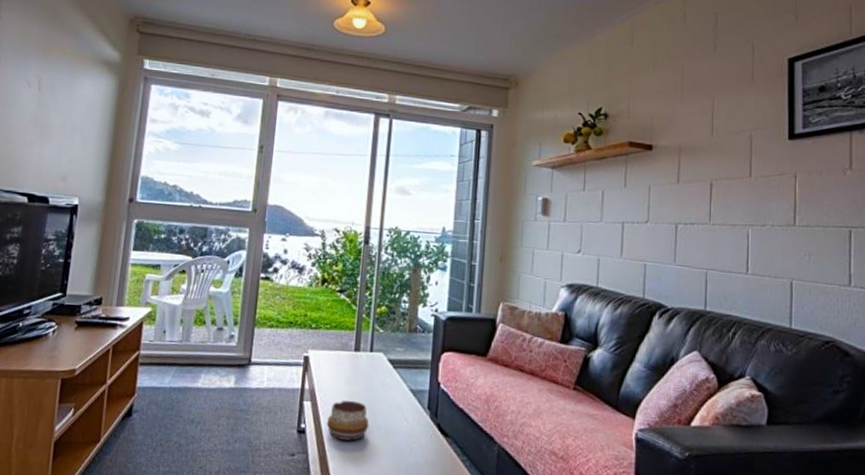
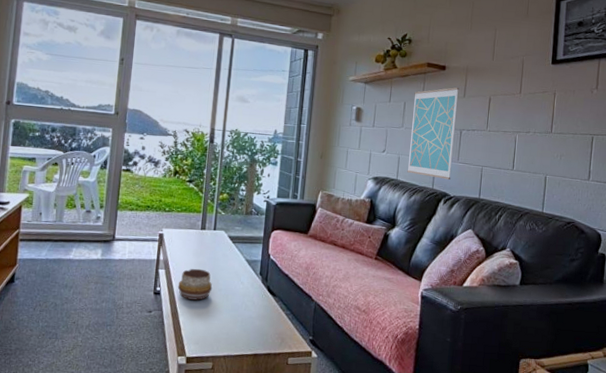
wall art: none [609,170,671,287] -> present [407,87,459,180]

